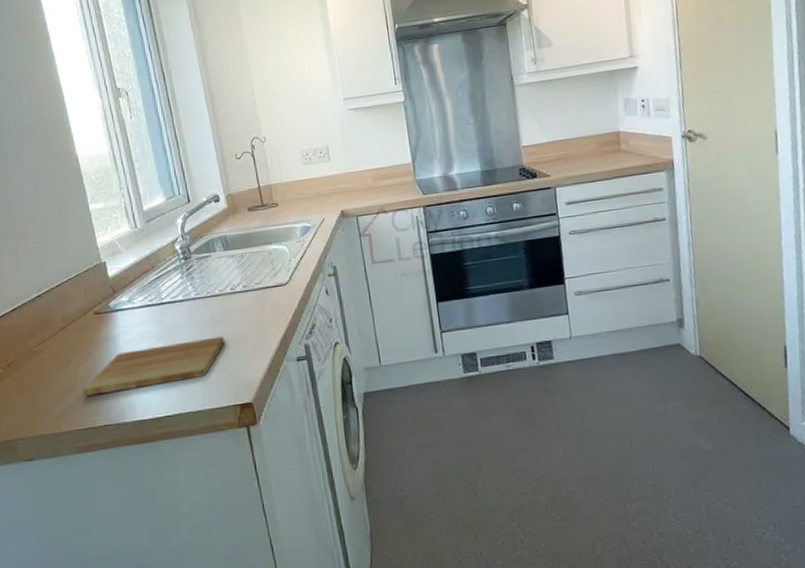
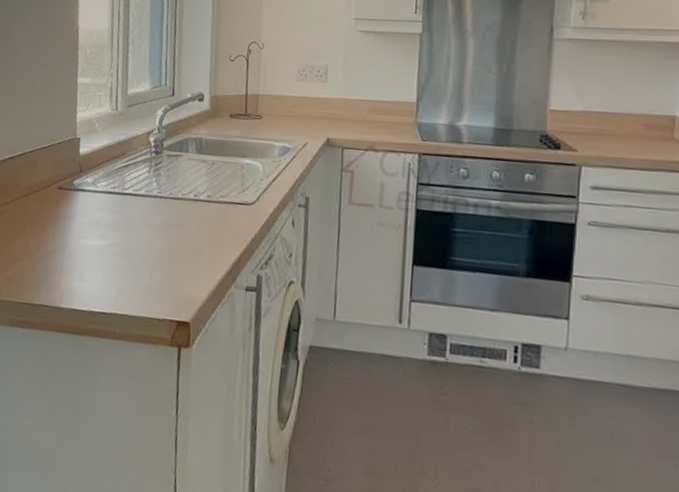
cutting board: present [83,336,225,396] -> none [29,234,177,282]

